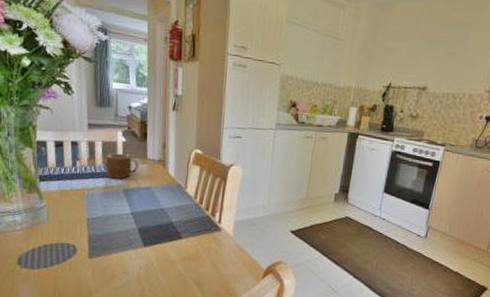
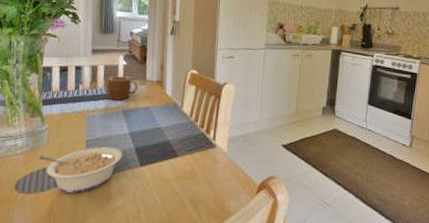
legume: none [39,225,126,270] -> present [38,146,123,193]

